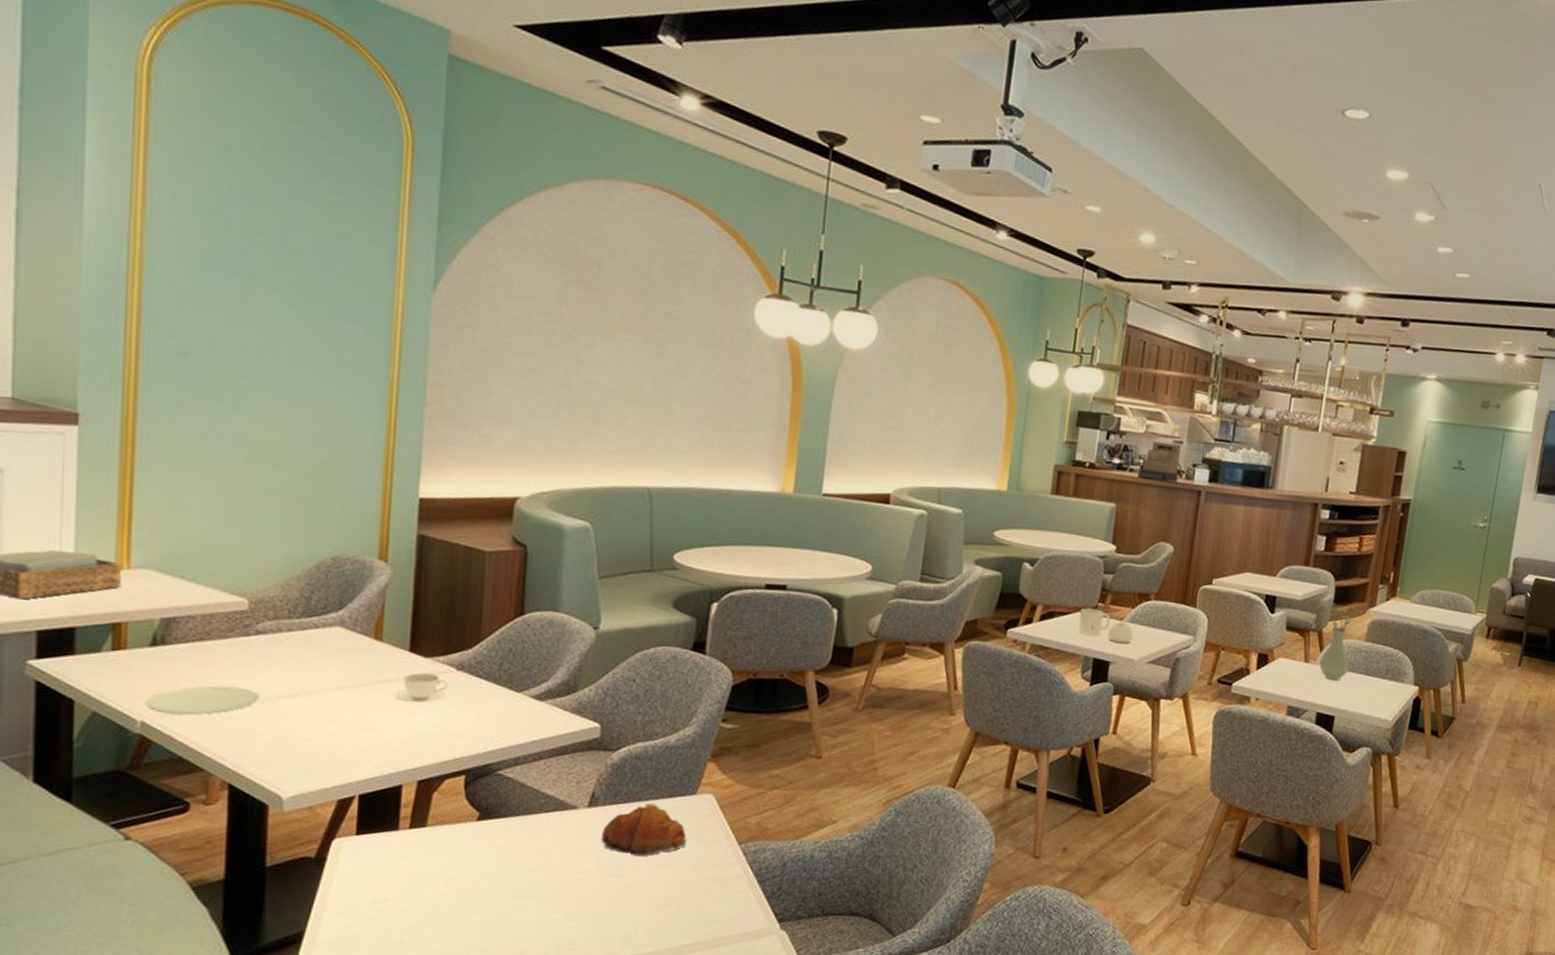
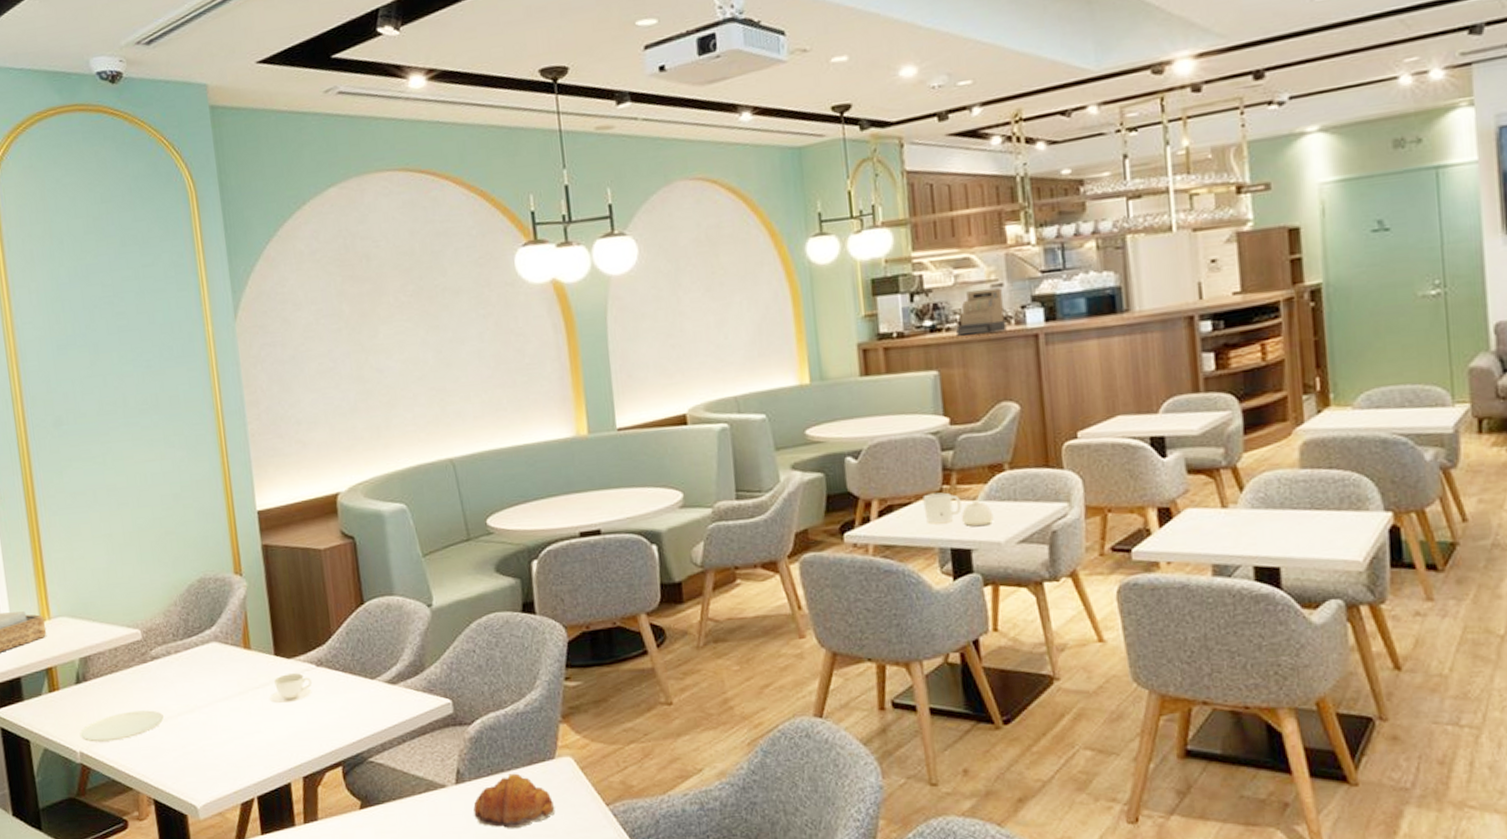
vase: present [1319,602,1364,681] -> none [1225,429,1289,524]

